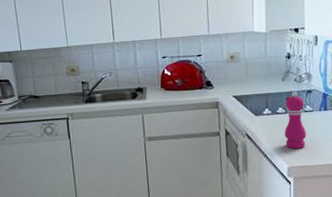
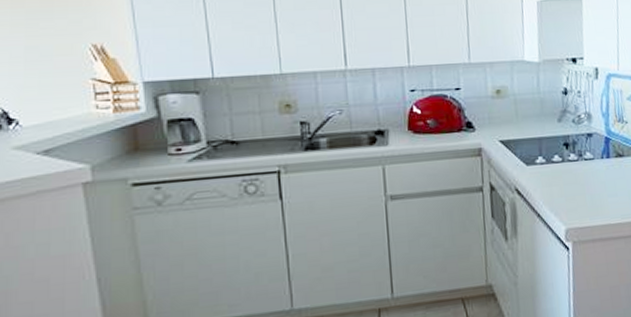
pepper mill: present [284,91,307,149] -> none [561,135,587,206]

